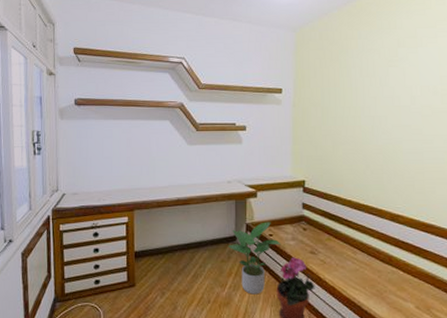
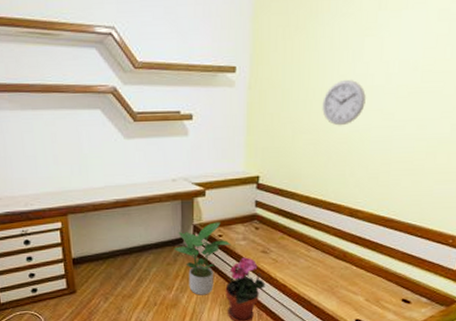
wall clock: none [357,101,395,139] -> present [322,80,366,126]

